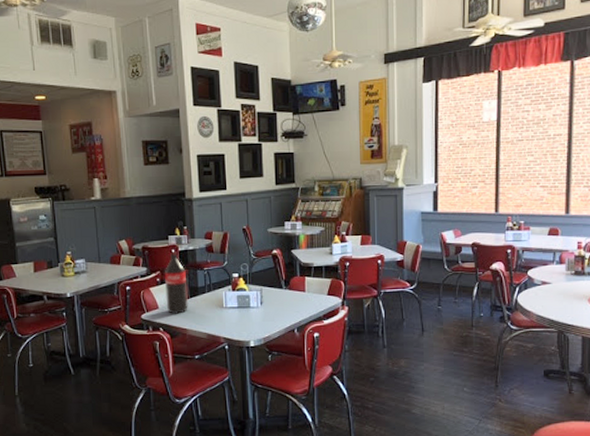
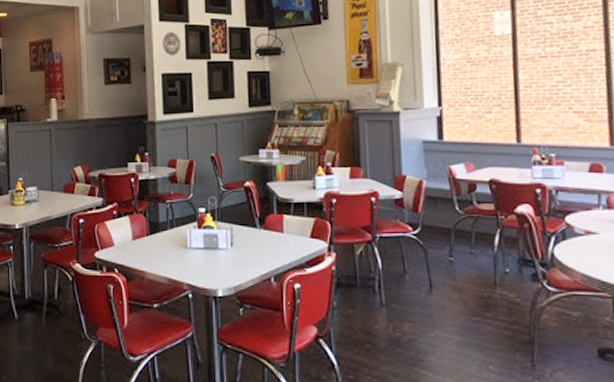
soda bottle: present [165,251,188,314] -> none [123,181,147,253]

